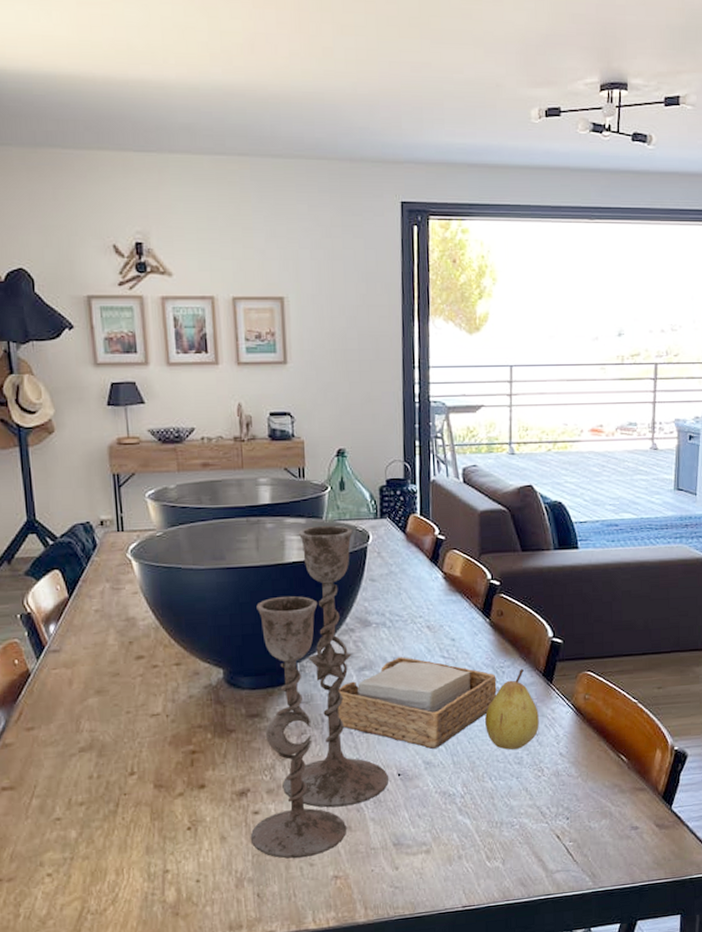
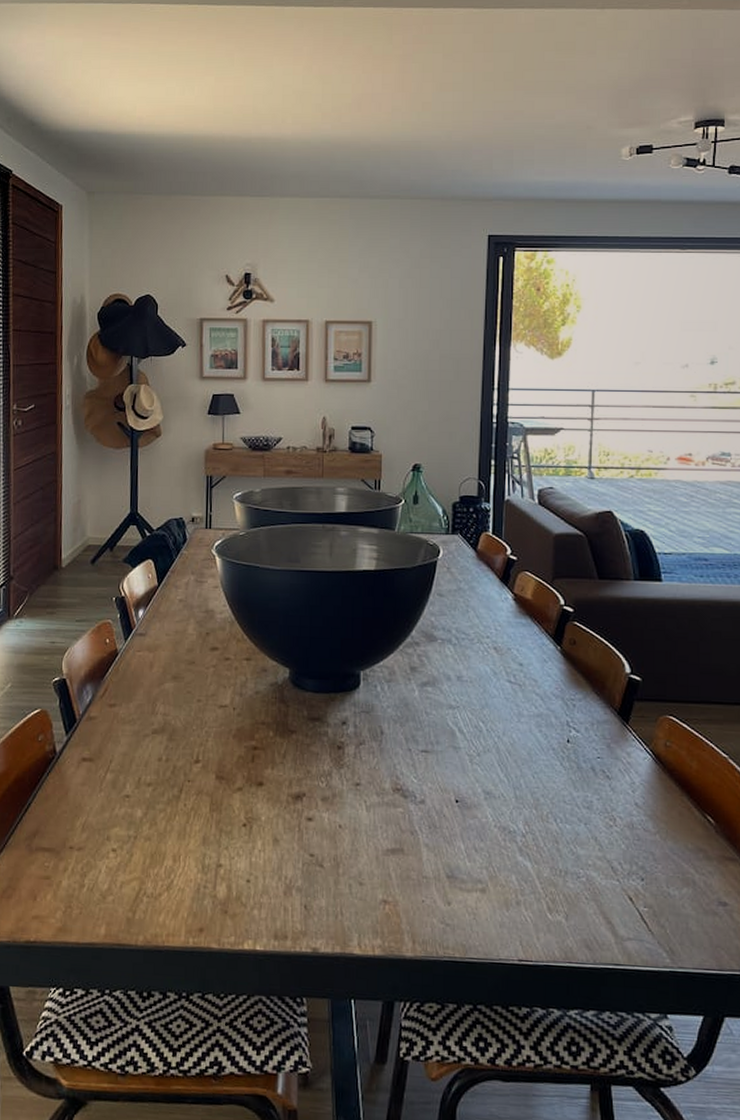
candlestick: present [250,525,388,859] -> none [302,537,445,874]
napkin holder: present [337,657,497,749] -> none [397,676,566,778]
fruit: present [485,669,539,750] -> none [552,704,612,792]

